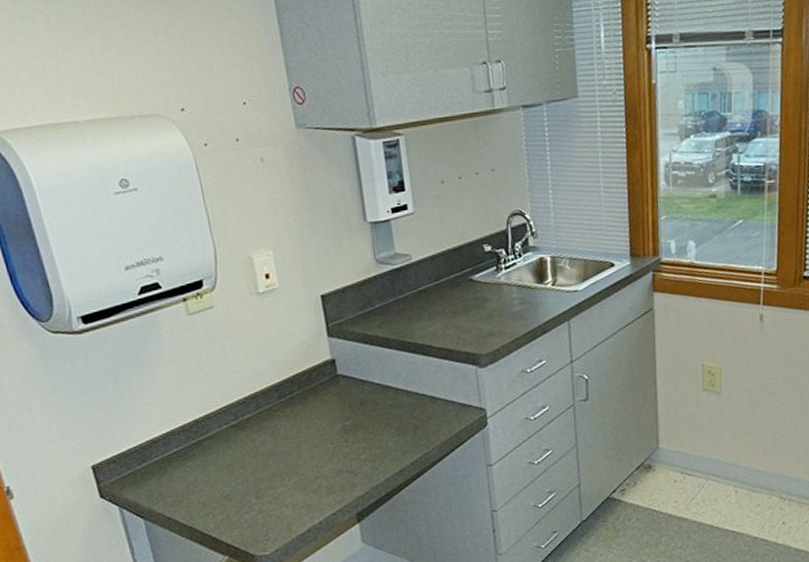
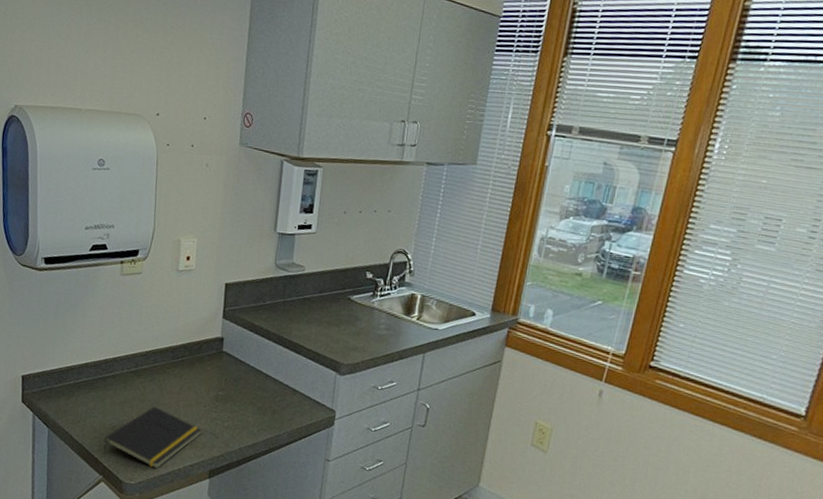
notepad: none [218,459,336,532] -> present [102,407,202,469]

